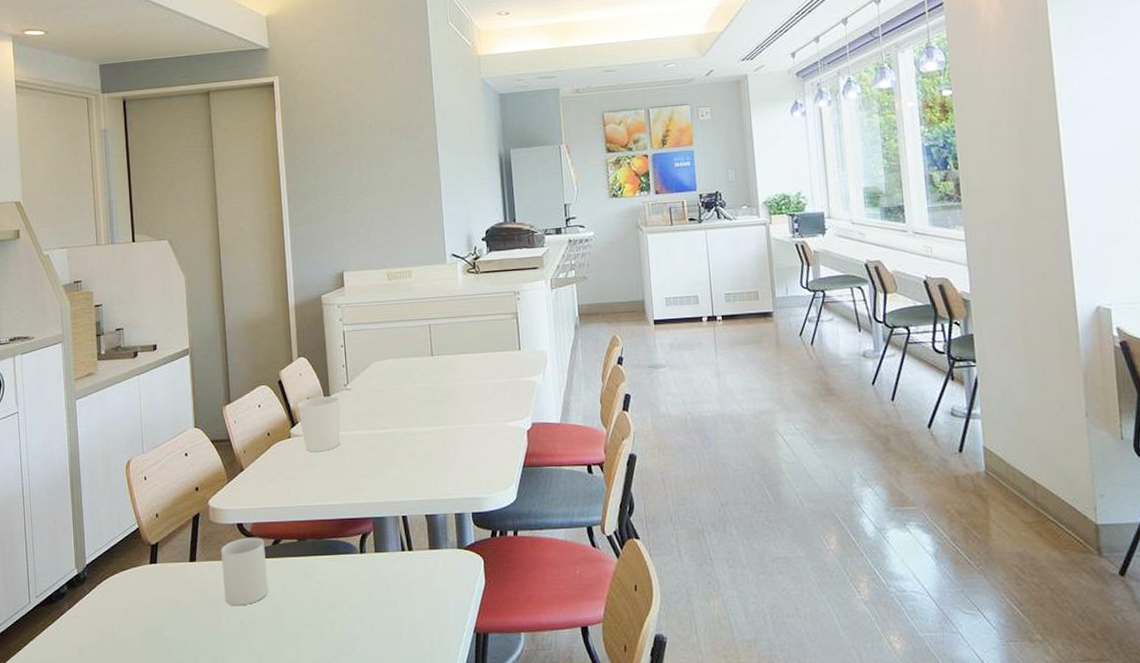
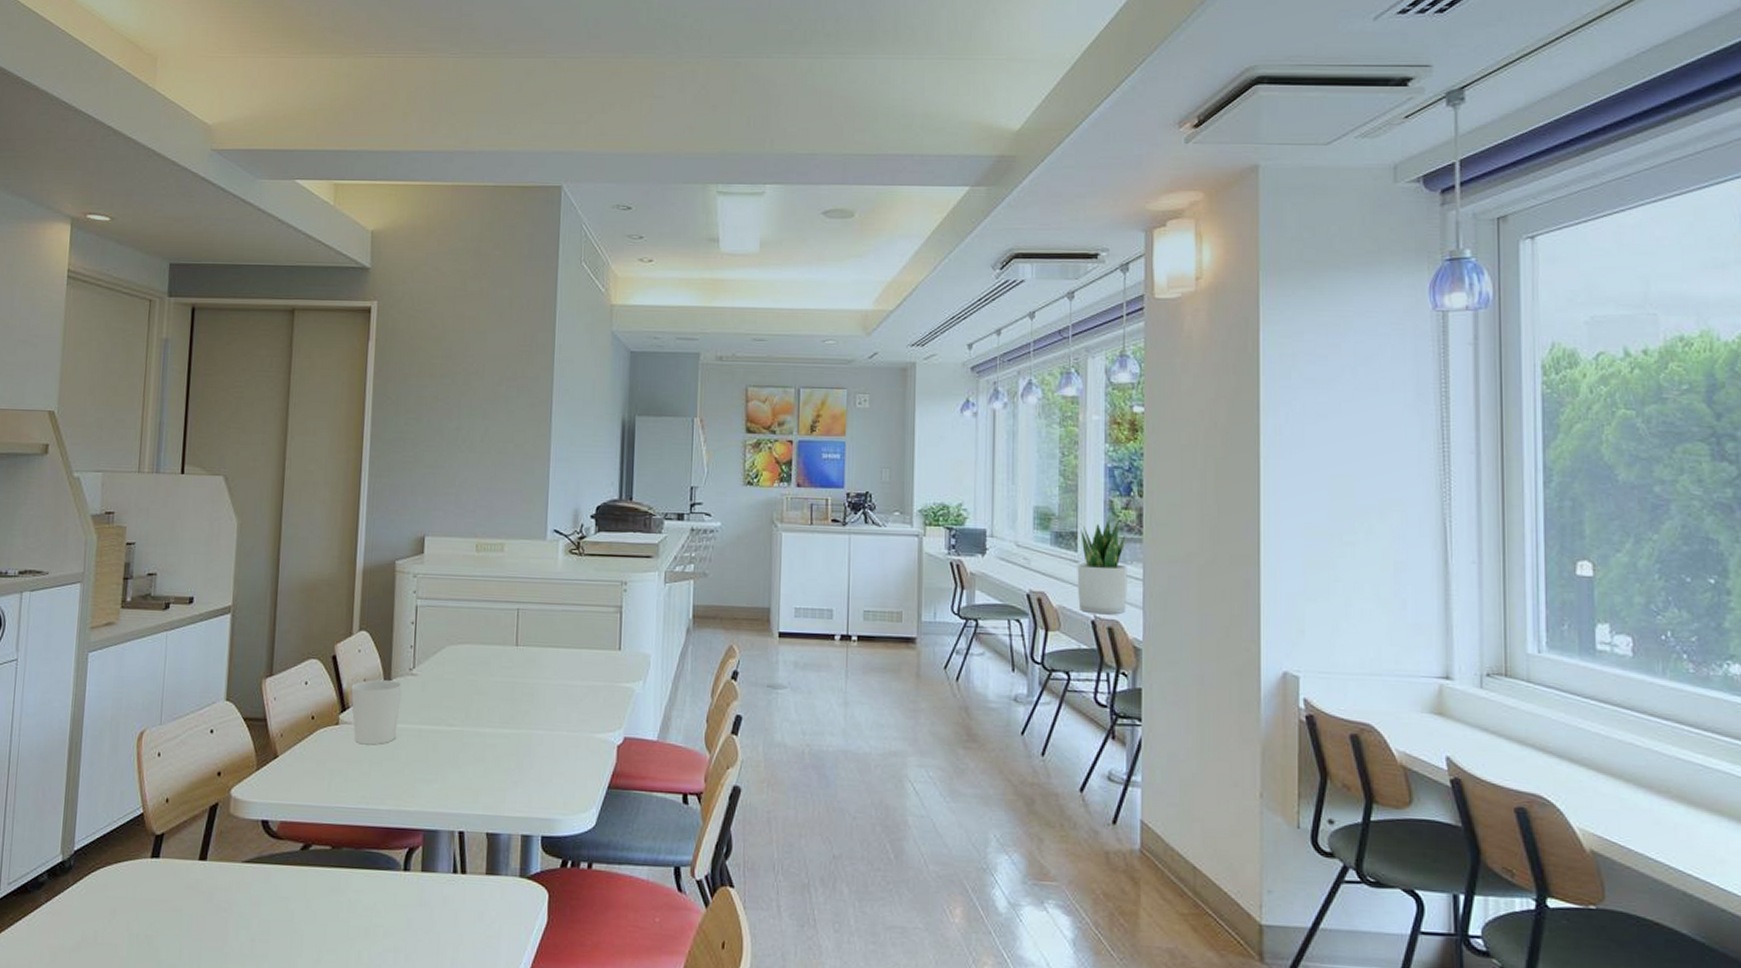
cup: present [221,537,269,606] -> none [235,837,292,920]
planter: none [906,191,953,275] -> present [1077,519,1128,615]

